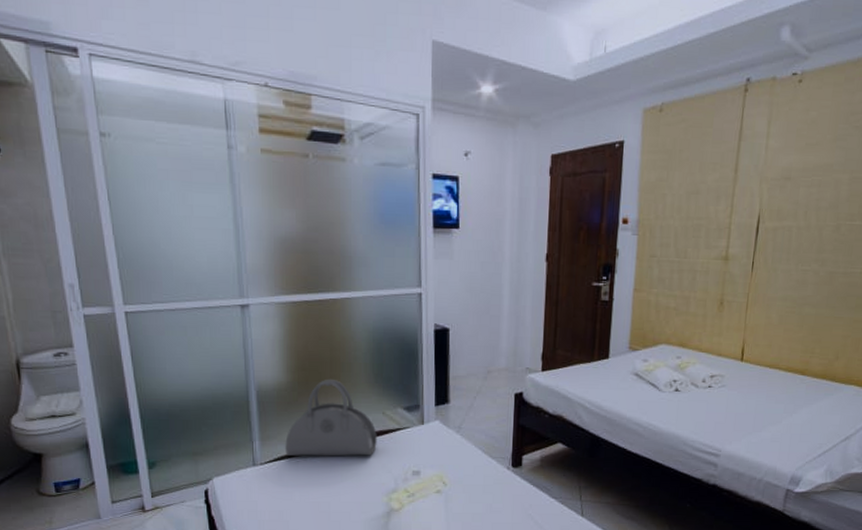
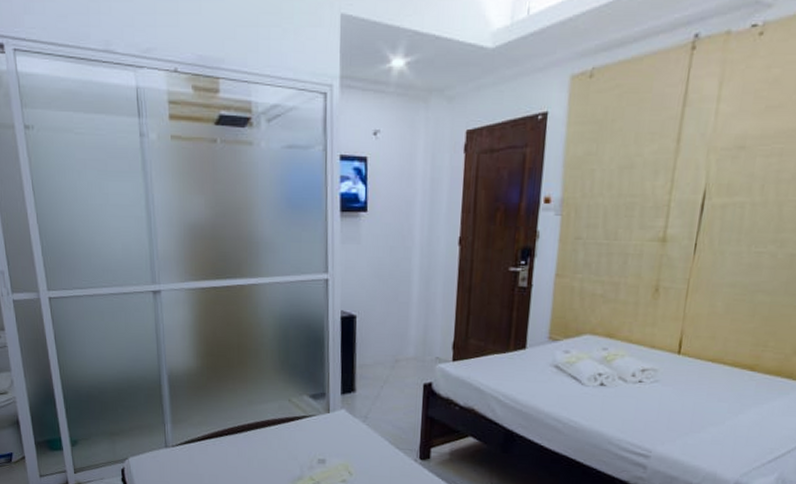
handbag: present [285,378,377,456] -> none [195,364,283,442]

